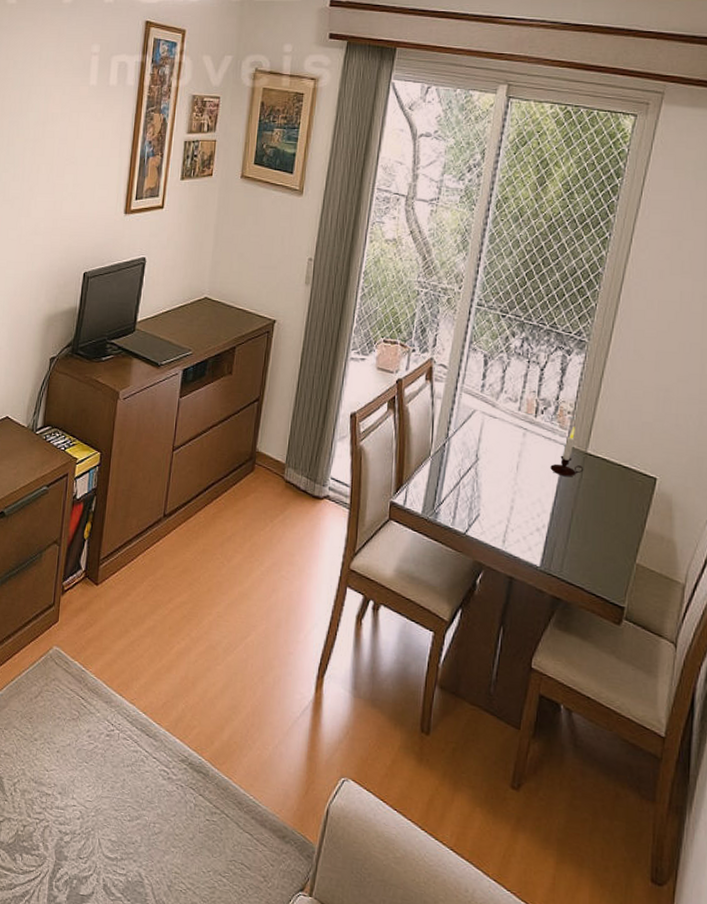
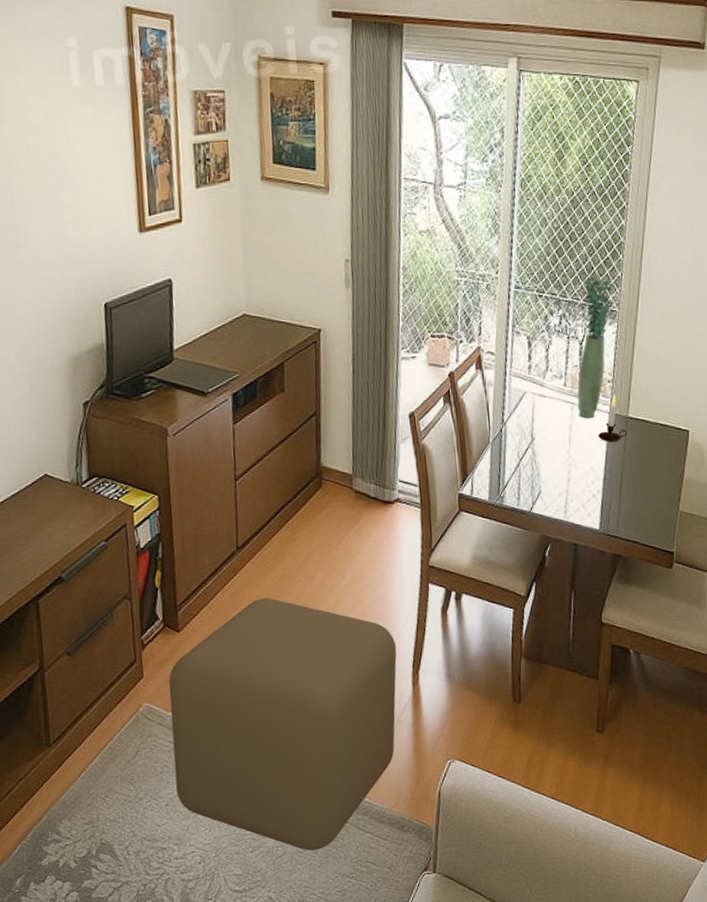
cube: none [69,568,305,838] -> present [169,598,397,851]
vase: none [530,298,584,448] -> present [577,271,612,418]

